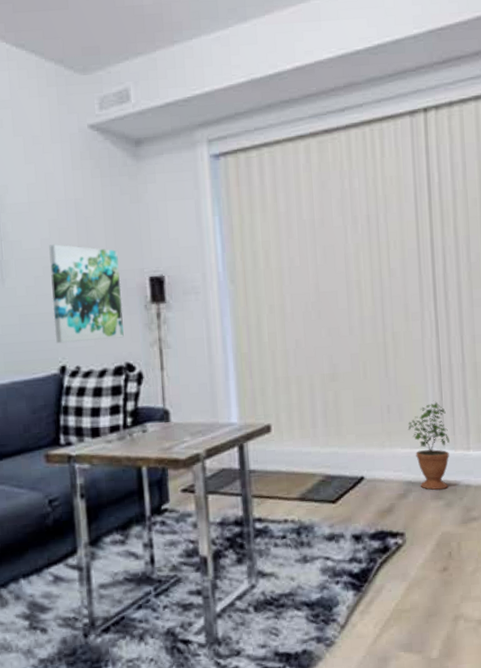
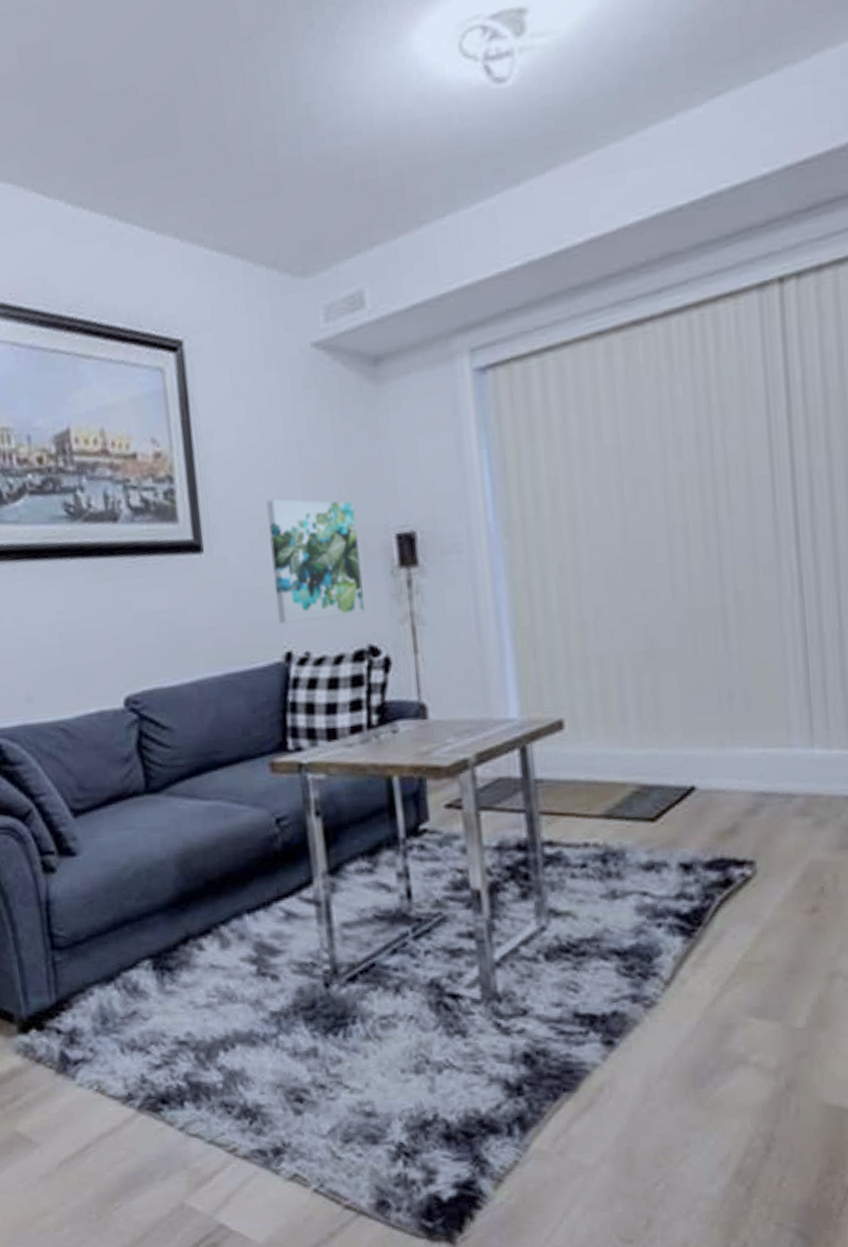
potted plant: present [408,401,450,490] -> none [758,683,821,804]

